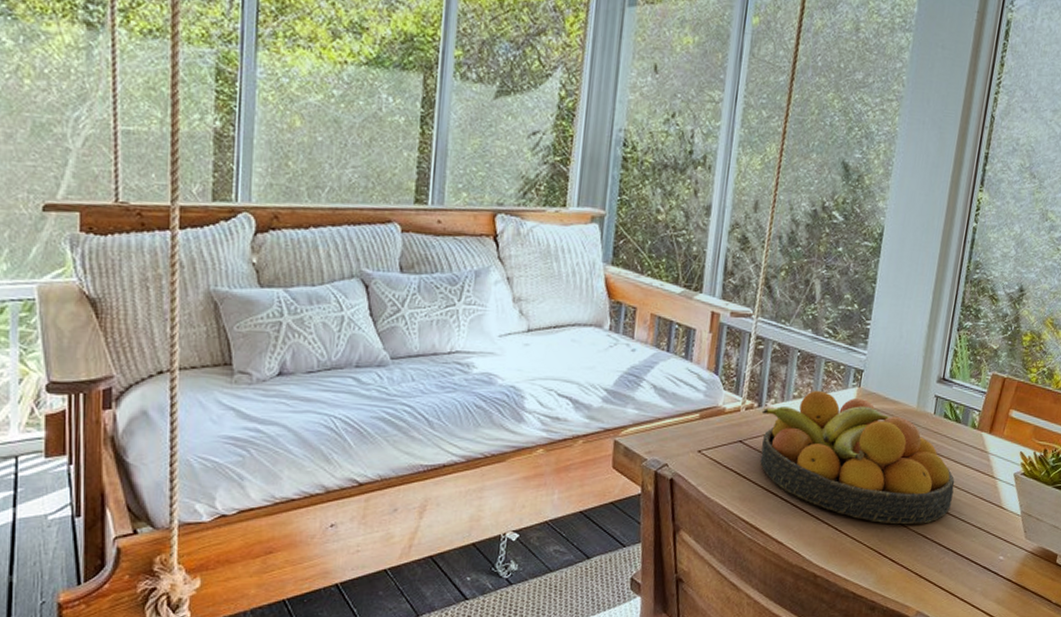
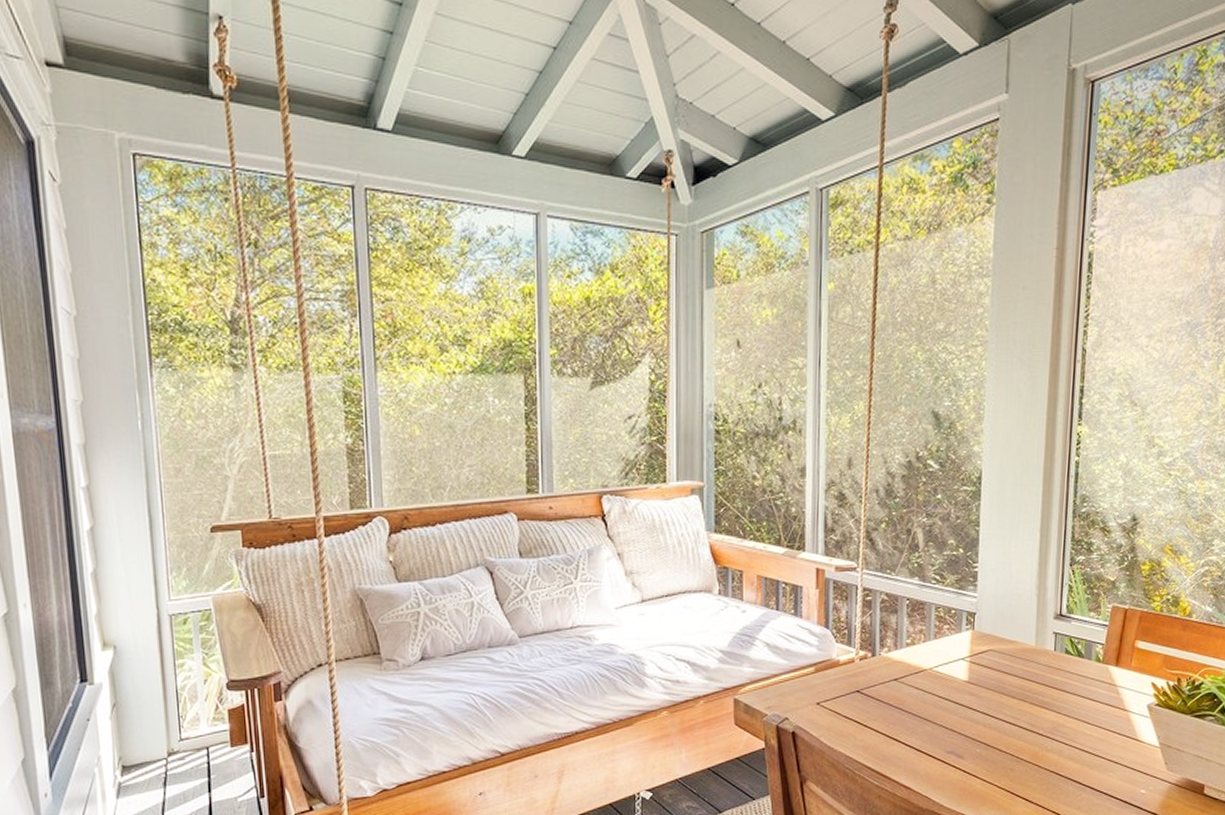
fruit bowl: present [760,391,955,525] -> none [876,637,1084,764]

